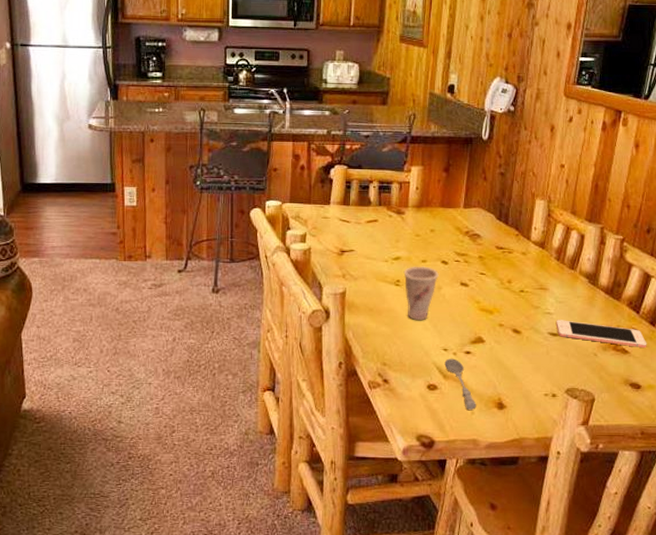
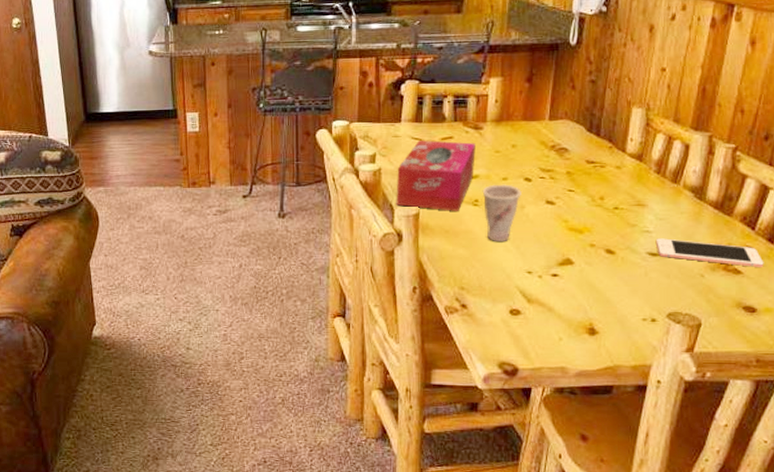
tissue box: none [324,222,398,291] -> present [396,140,476,211]
soupspoon: present [444,358,476,411] -> none [528,282,565,337]

